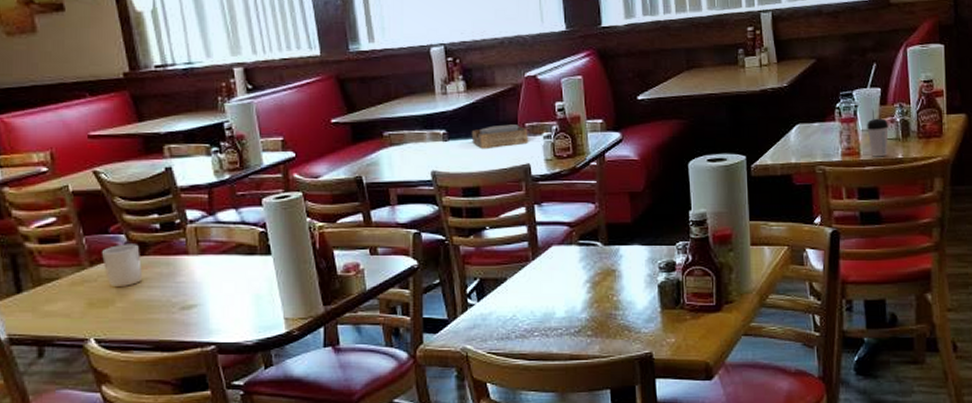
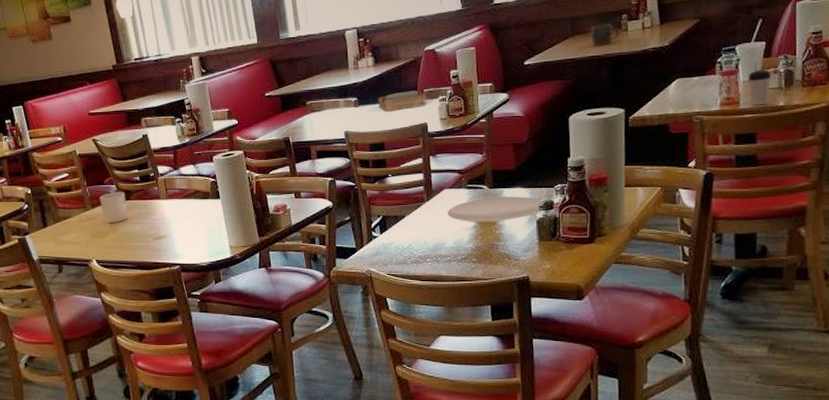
plate: none [556,255,665,287] -> present [447,196,544,222]
mug: none [707,58,737,84] -> present [591,24,619,47]

